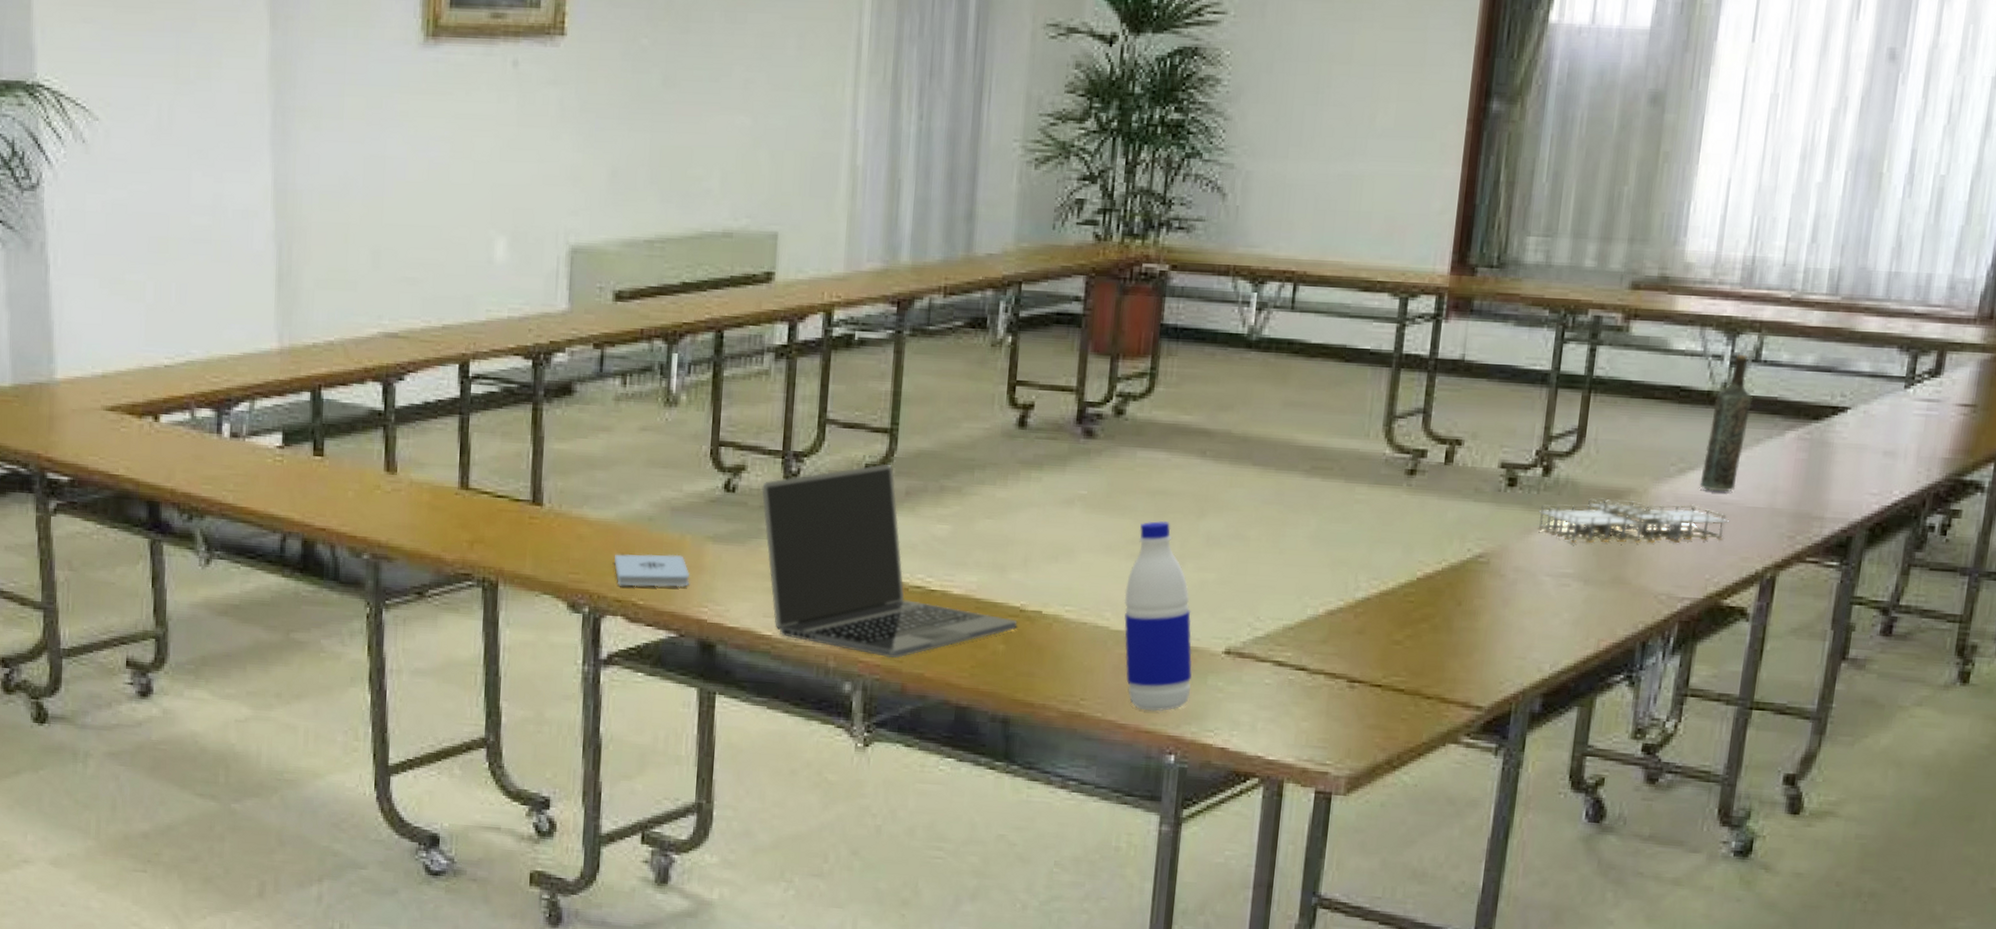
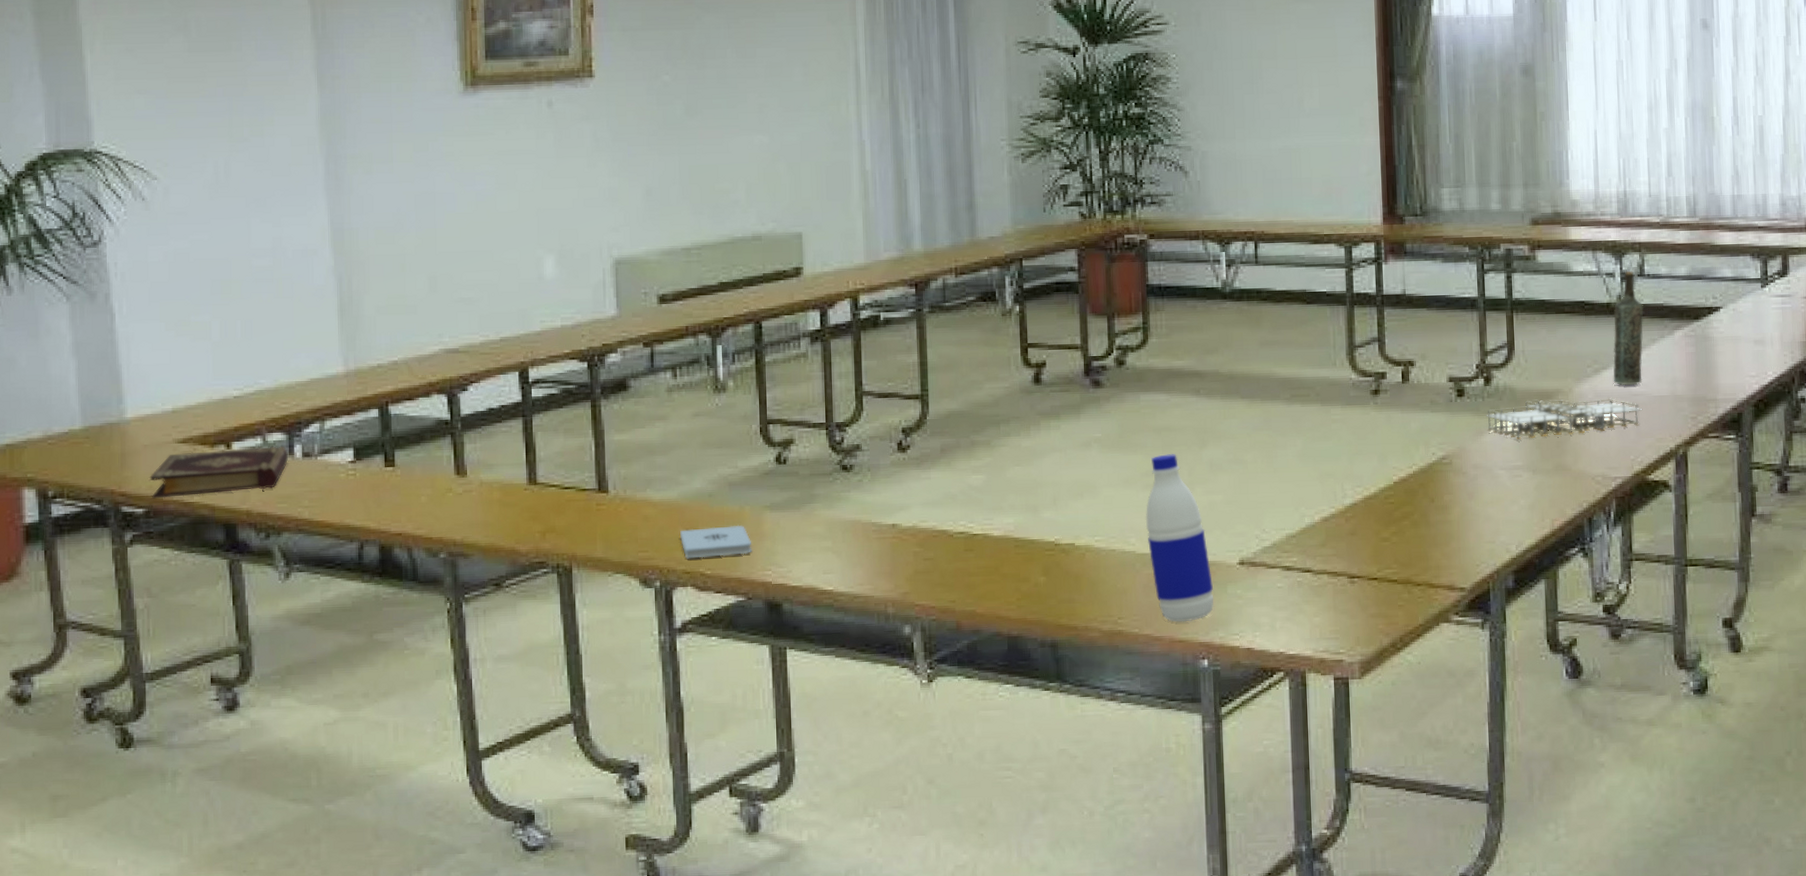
book: none [76,421,217,468] -> present [149,446,289,499]
laptop: present [762,463,1018,658] -> none [810,426,1054,600]

